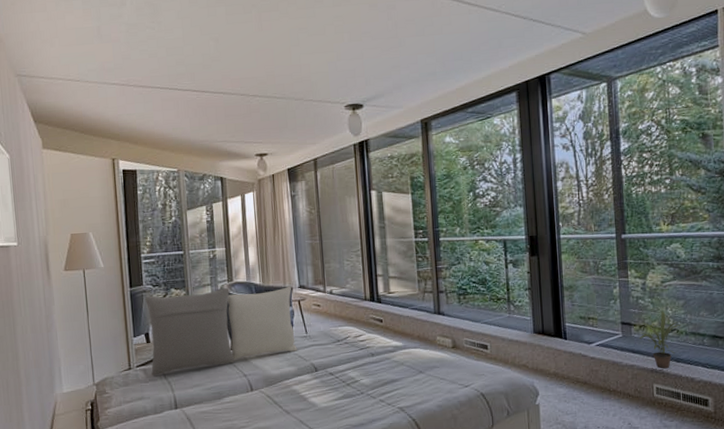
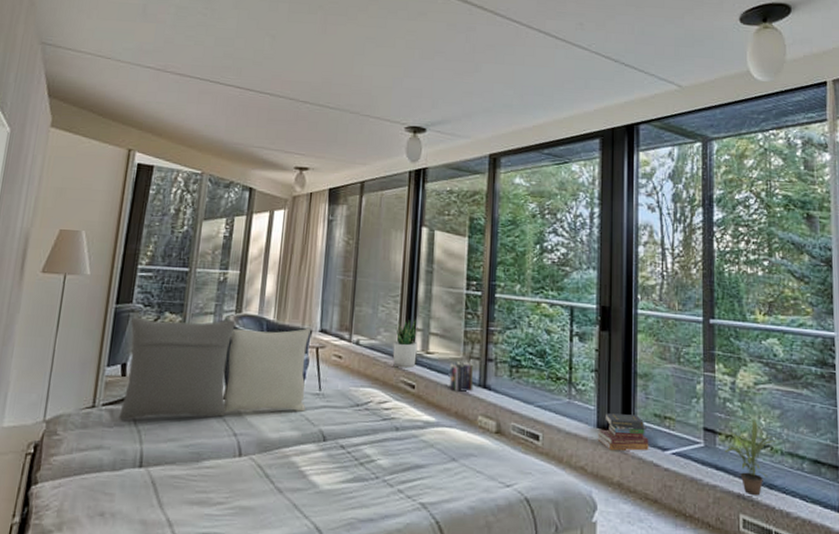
planter: none [360,267,381,308] -> present [392,319,418,369]
books: none [409,295,430,320] -> present [449,360,474,392]
books: none [534,319,578,350] -> present [597,413,649,451]

